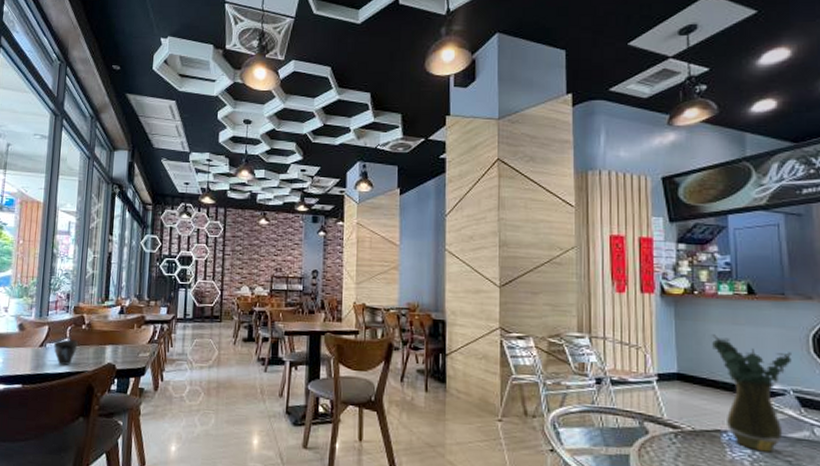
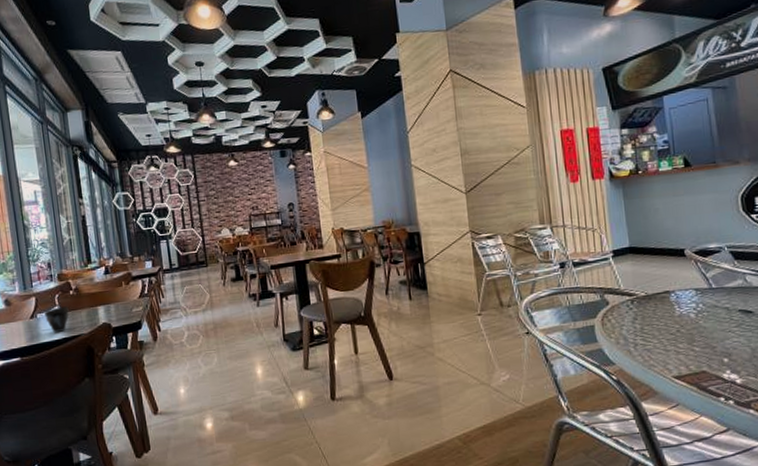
vase: present [712,334,792,452] -> none [657,208,725,304]

